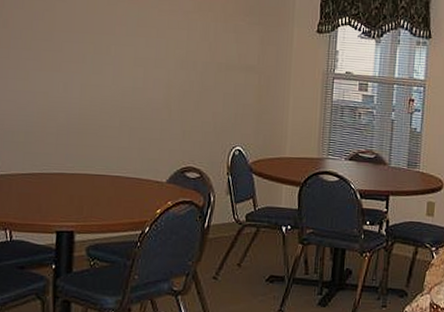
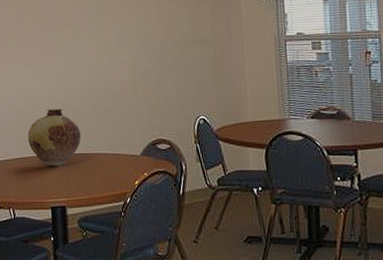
vase: none [37,121,102,187] -> present [28,108,81,167]

